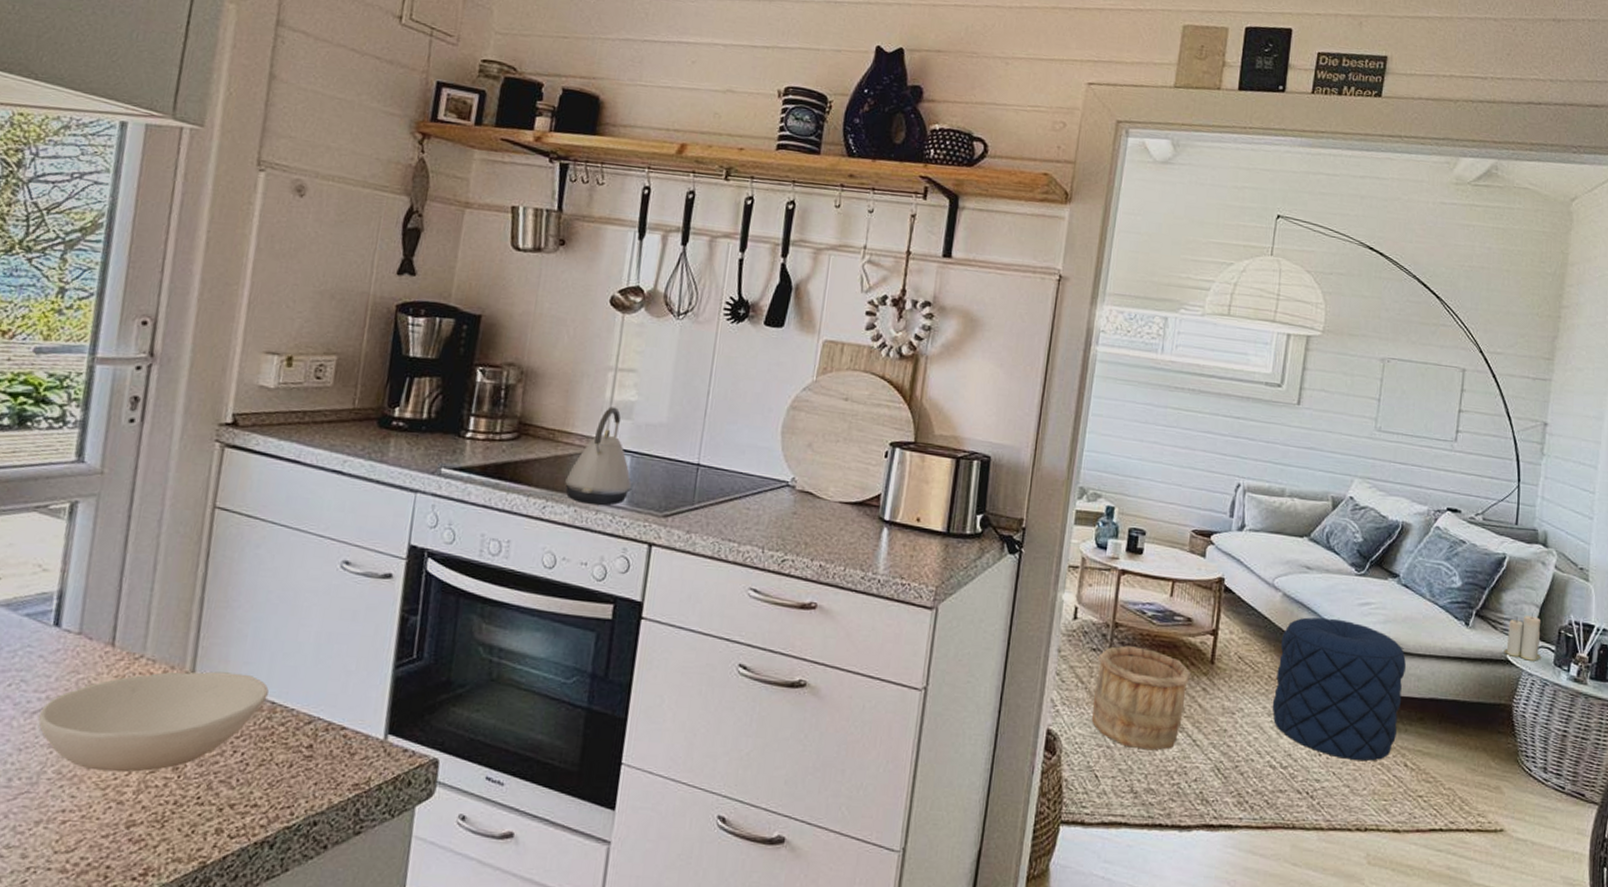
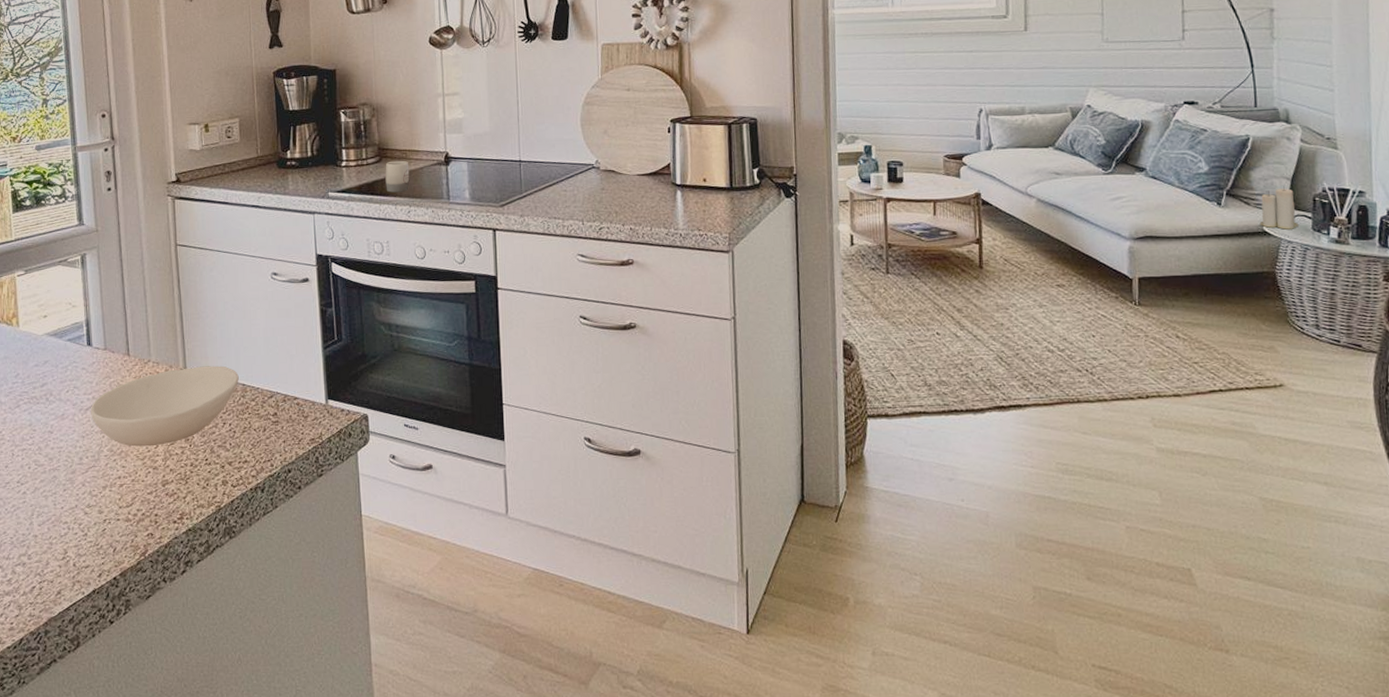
mug: none [519,440,556,482] -> present [385,160,410,193]
kettle: present [565,406,631,506] -> none [421,125,471,205]
wooden bucket: present [1092,645,1192,751] -> none [878,262,964,349]
pouf: present [1272,617,1406,761] -> none [1041,215,1165,337]

